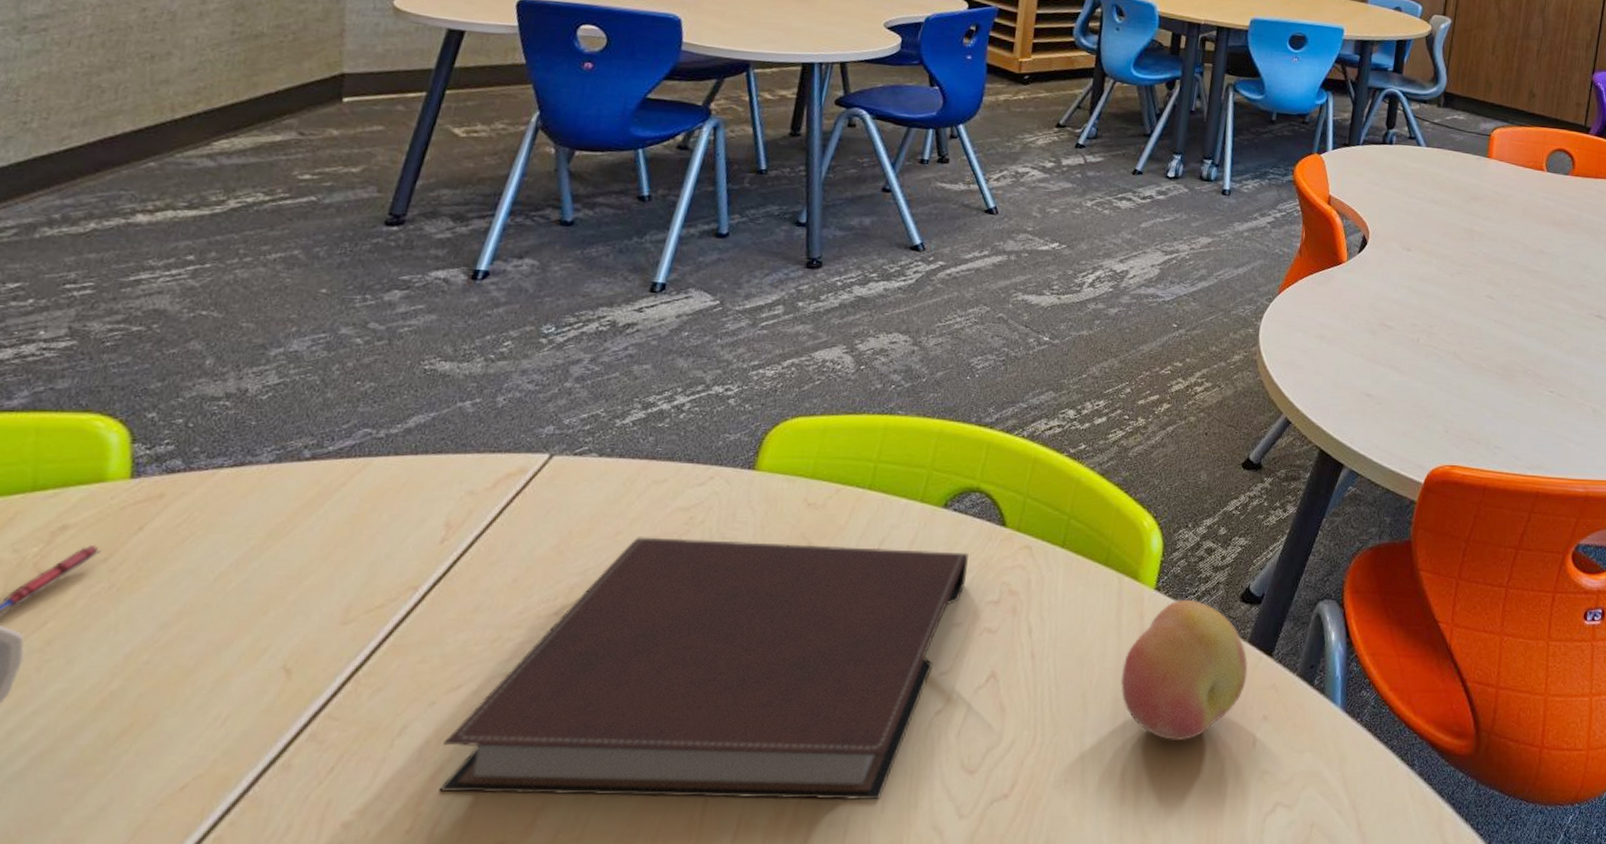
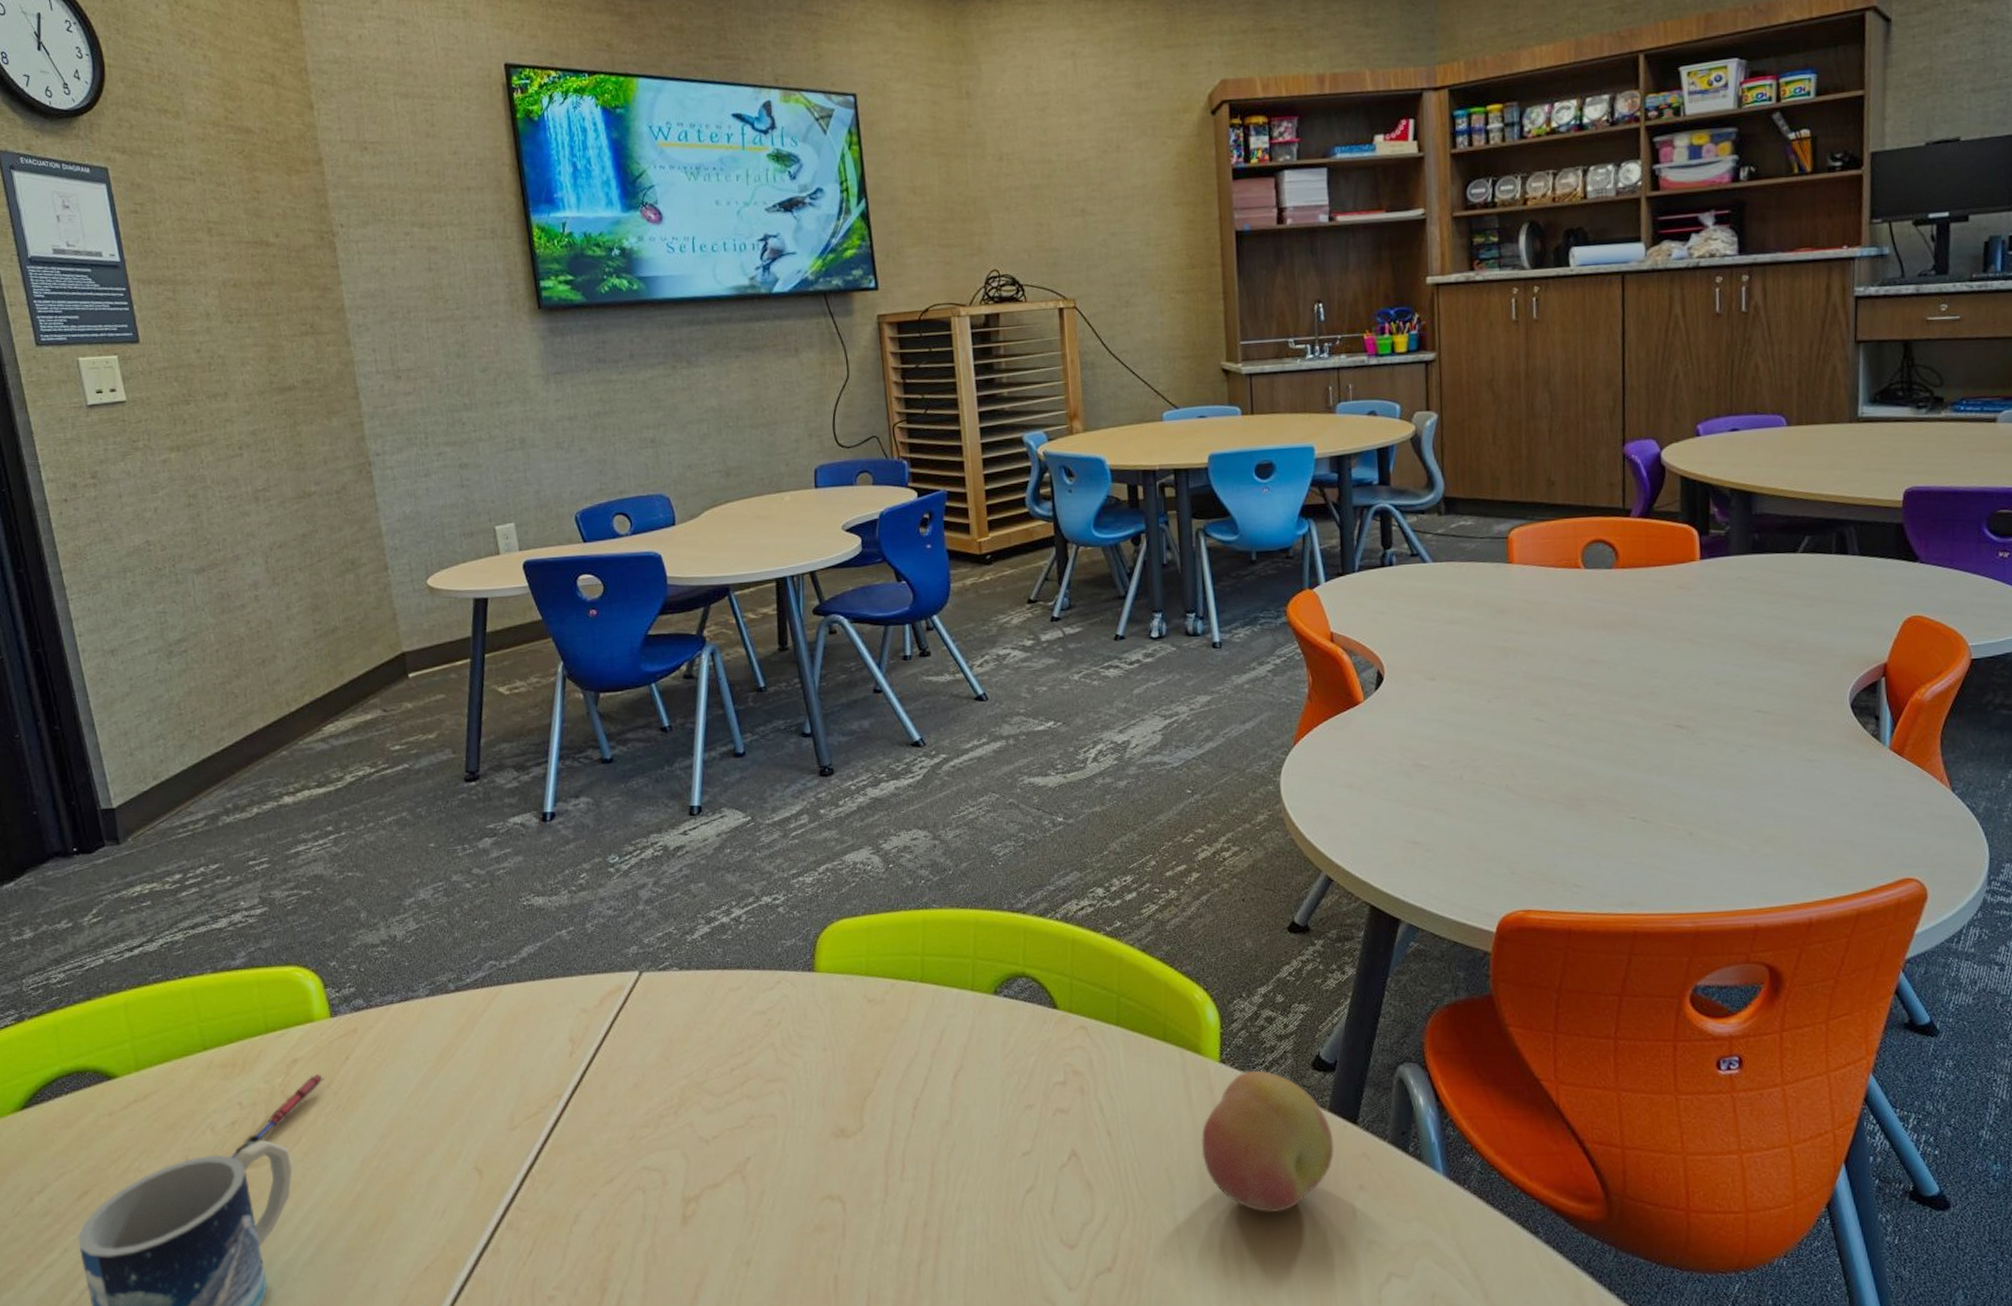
notebook: present [438,537,969,801] -> none [609,1036,1029,1275]

